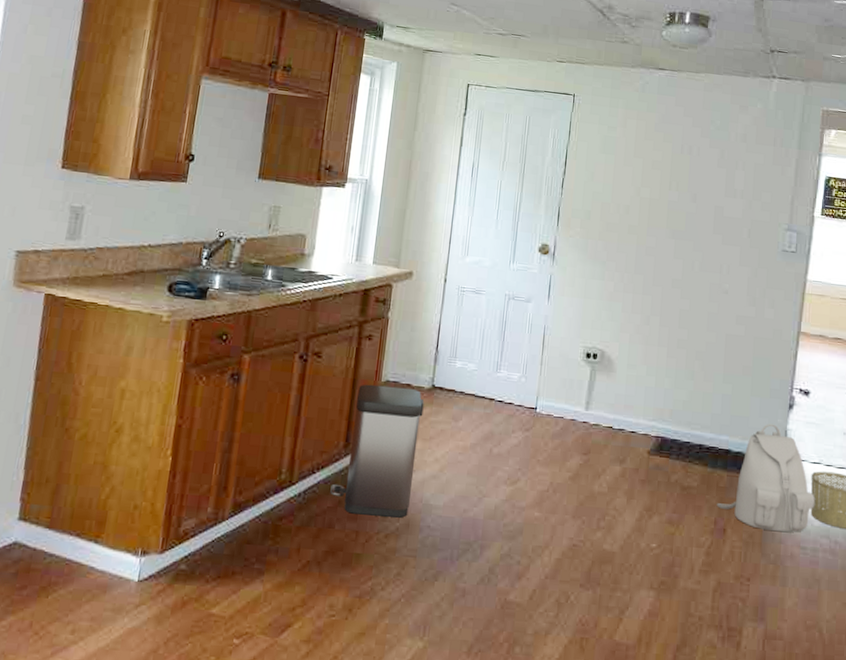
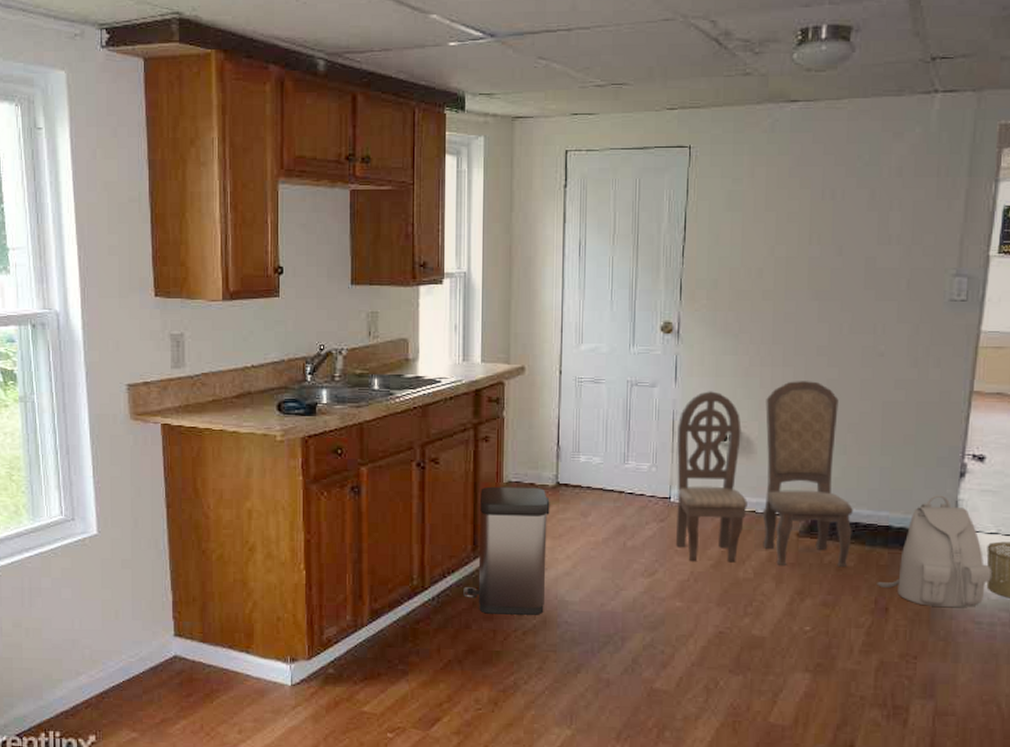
dining chair: none [538,308,698,486] -> present [675,381,853,567]

